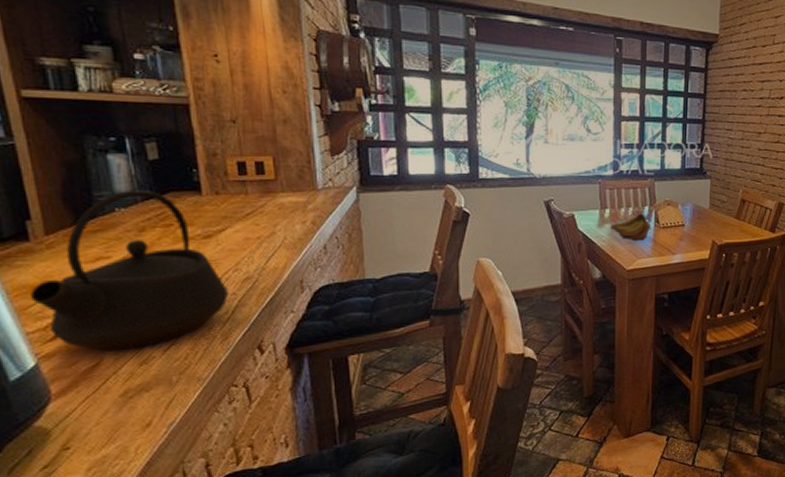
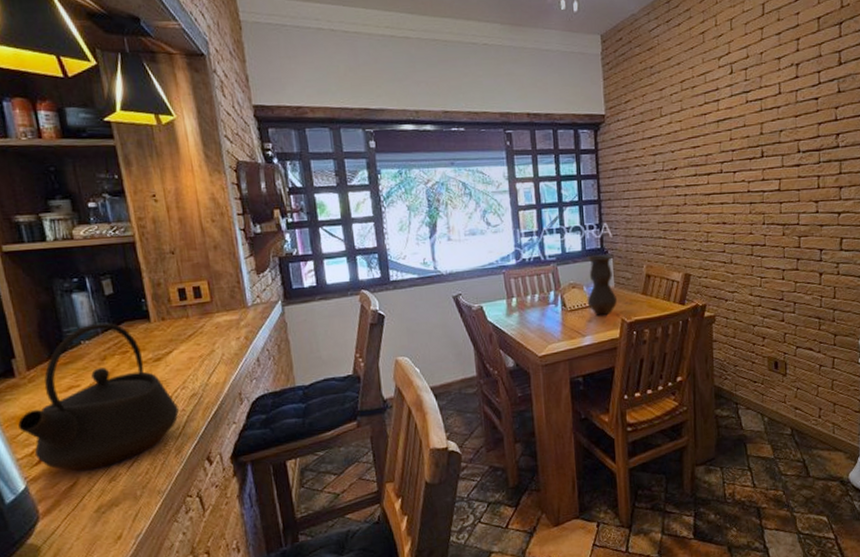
fruit: present [610,213,650,242] -> none [519,299,558,328]
vase: none [680,175,712,235] -> present [587,255,618,315]

